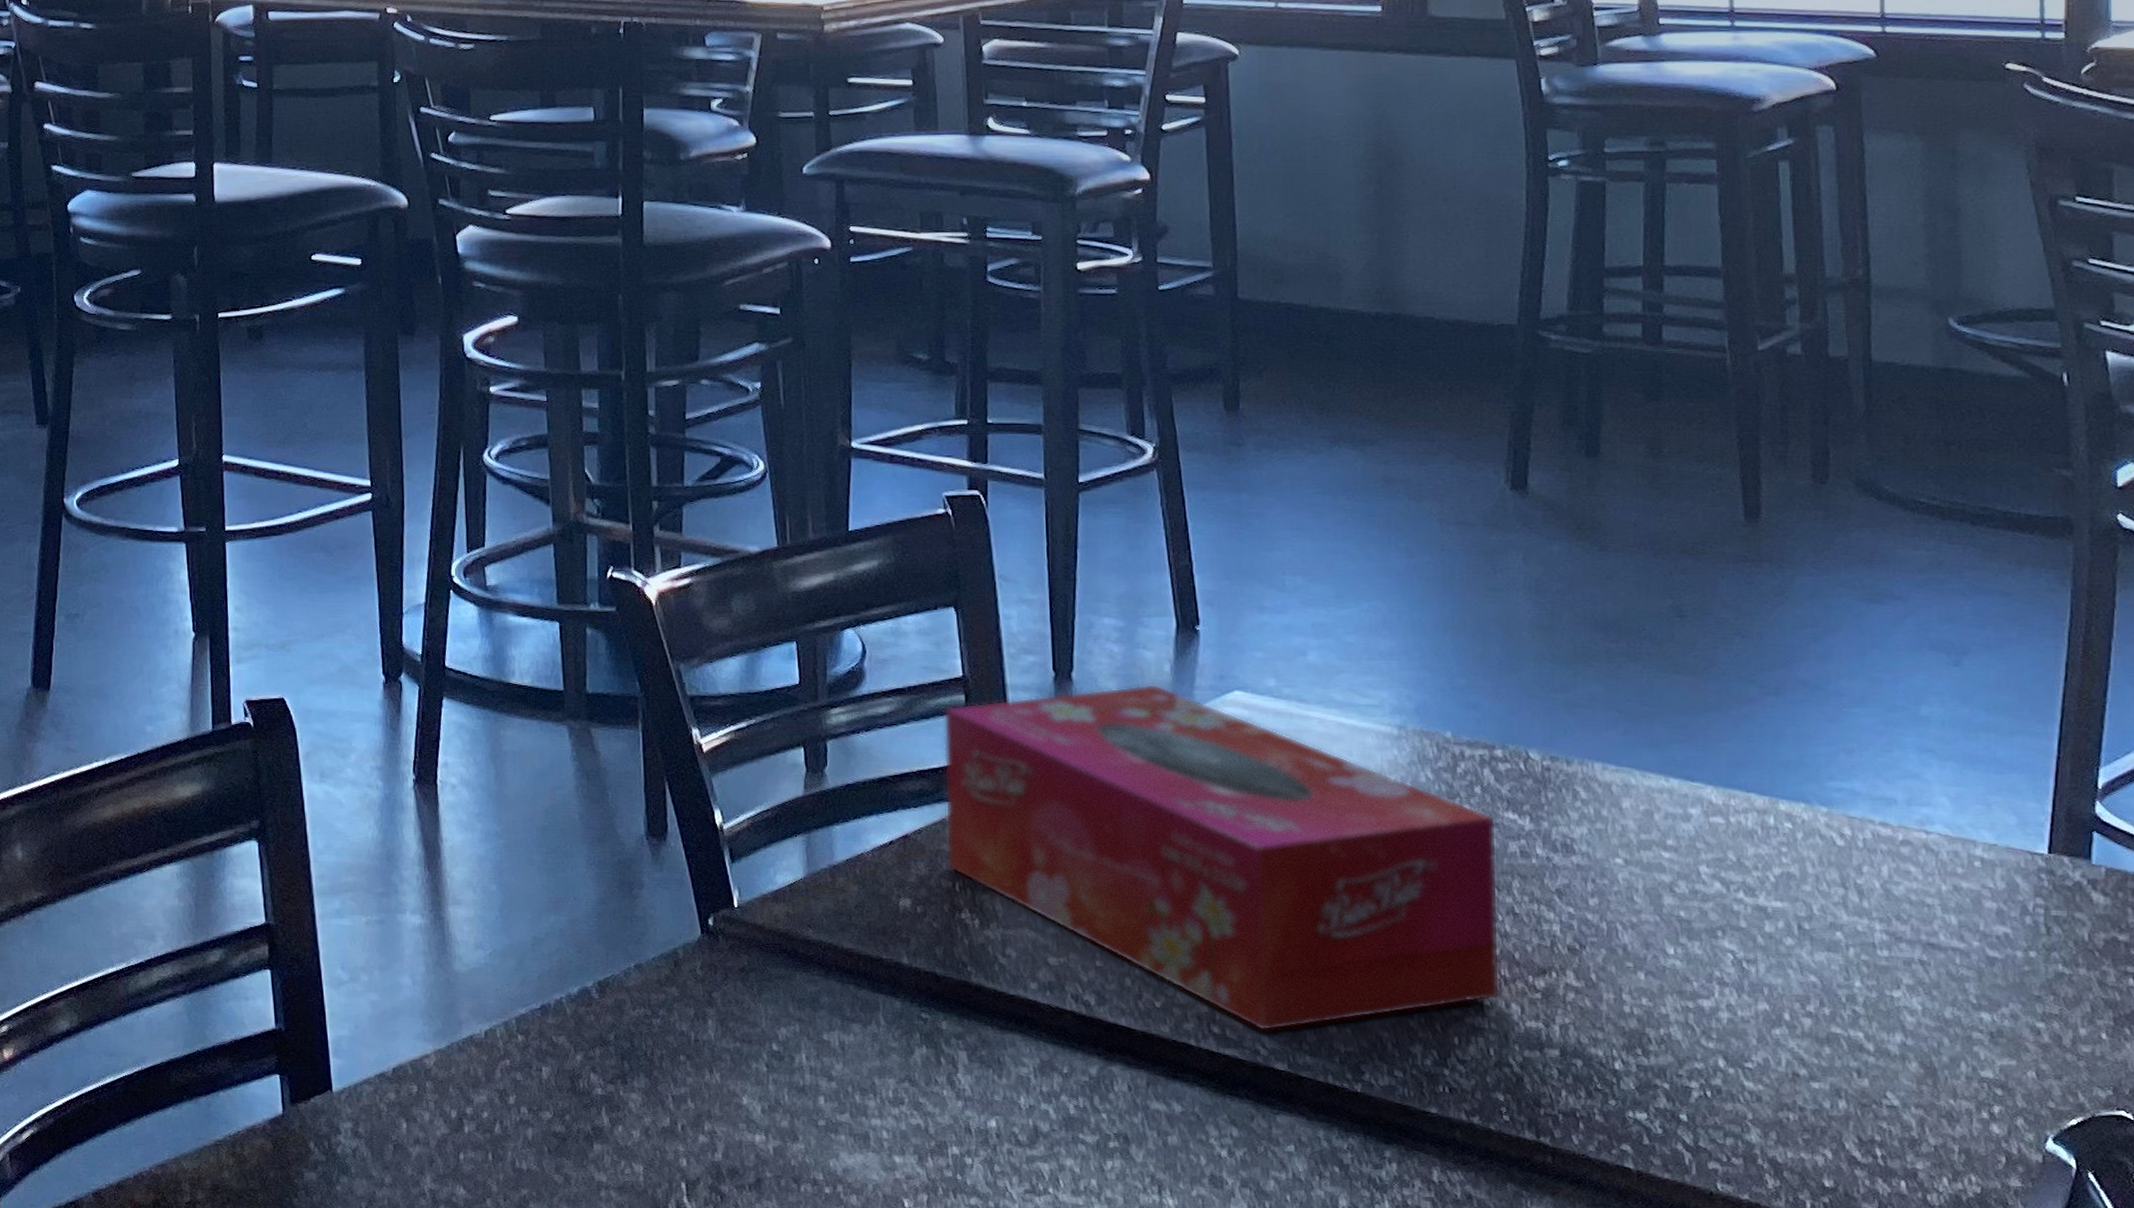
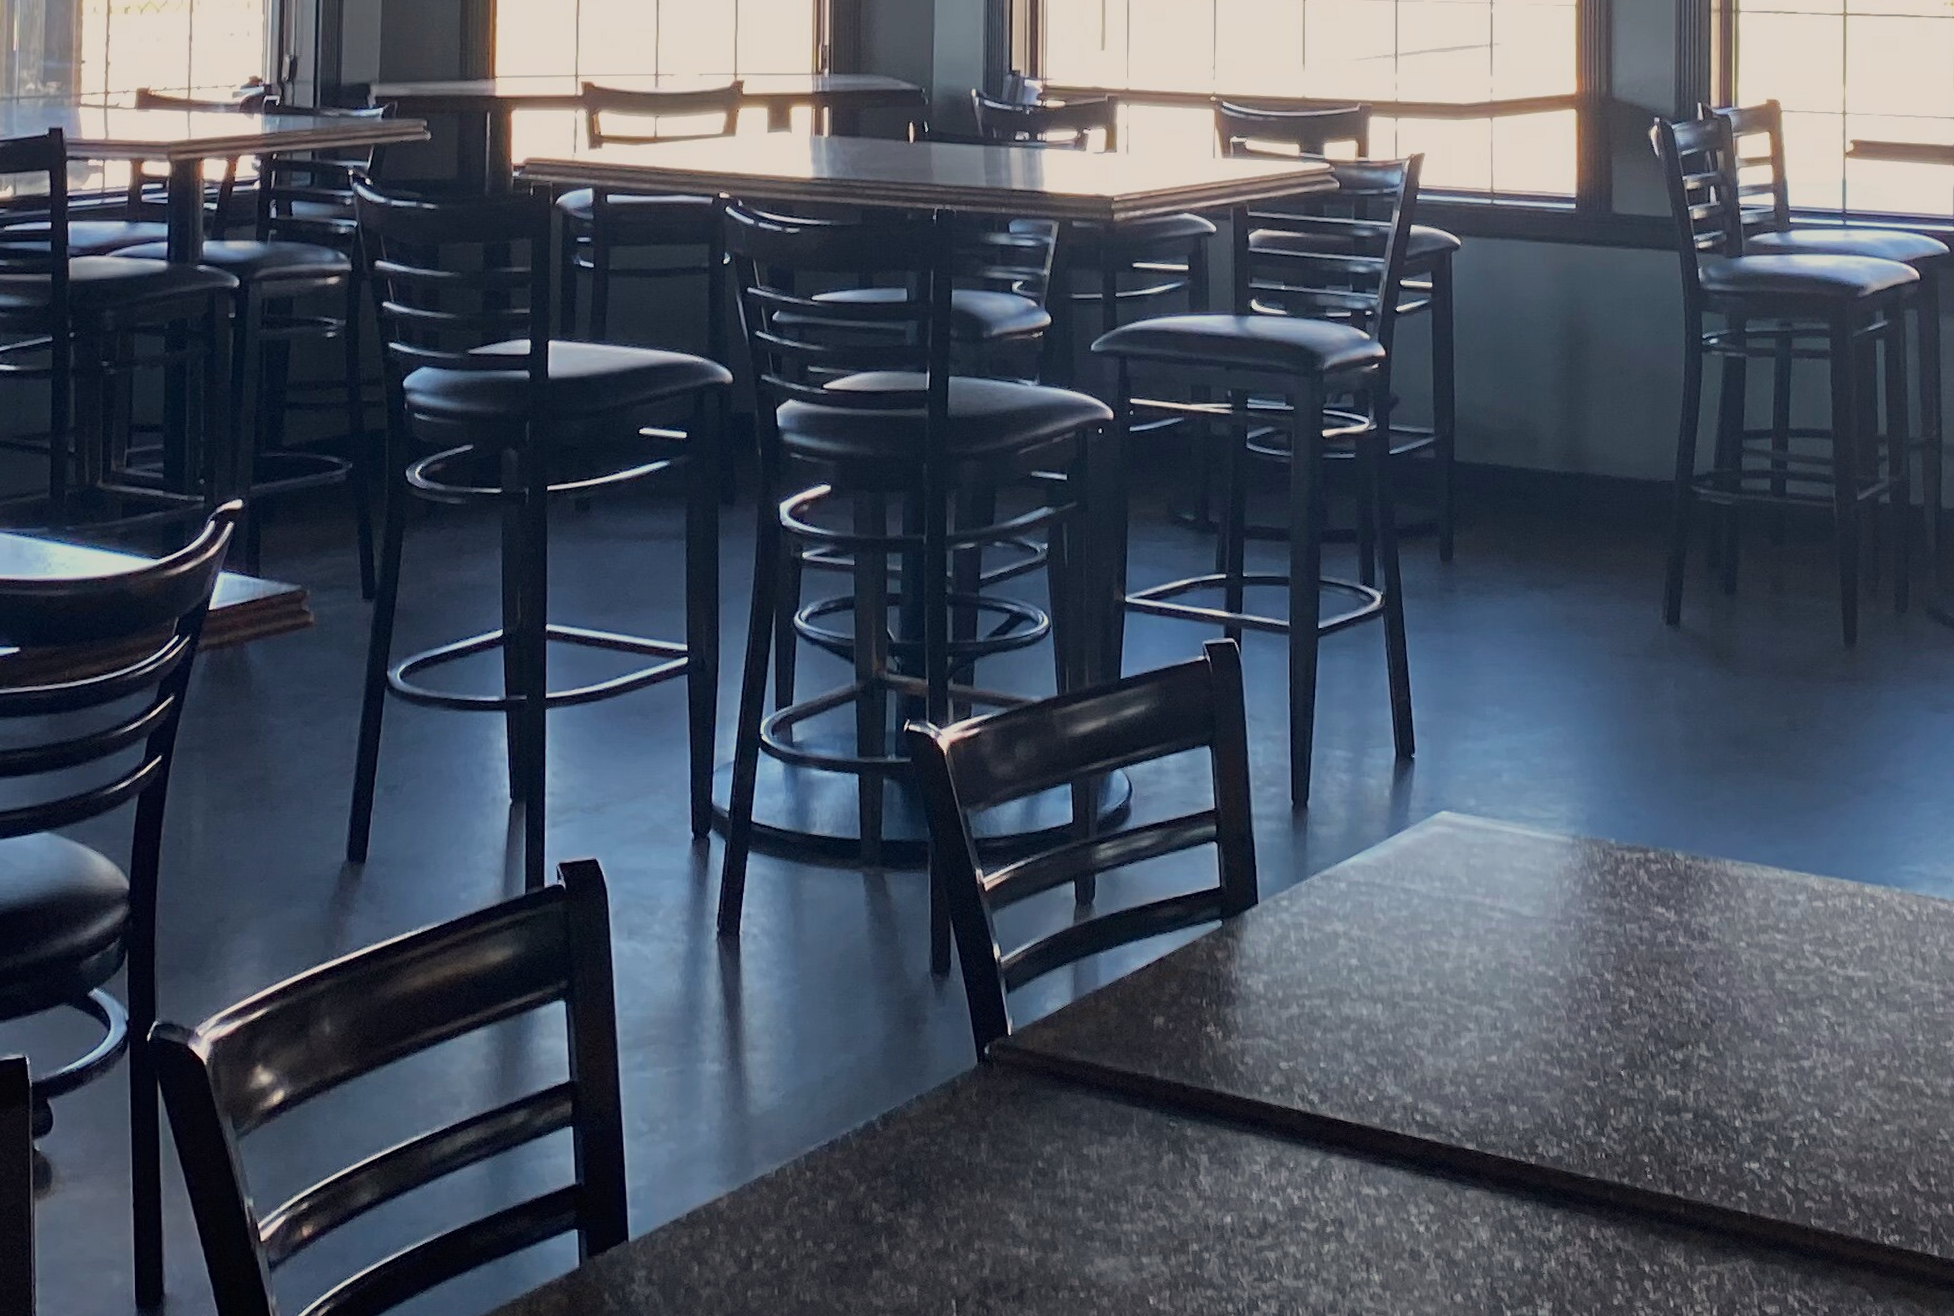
tissue box: present [943,684,1500,1032] -> none [1196,808,1648,1117]

